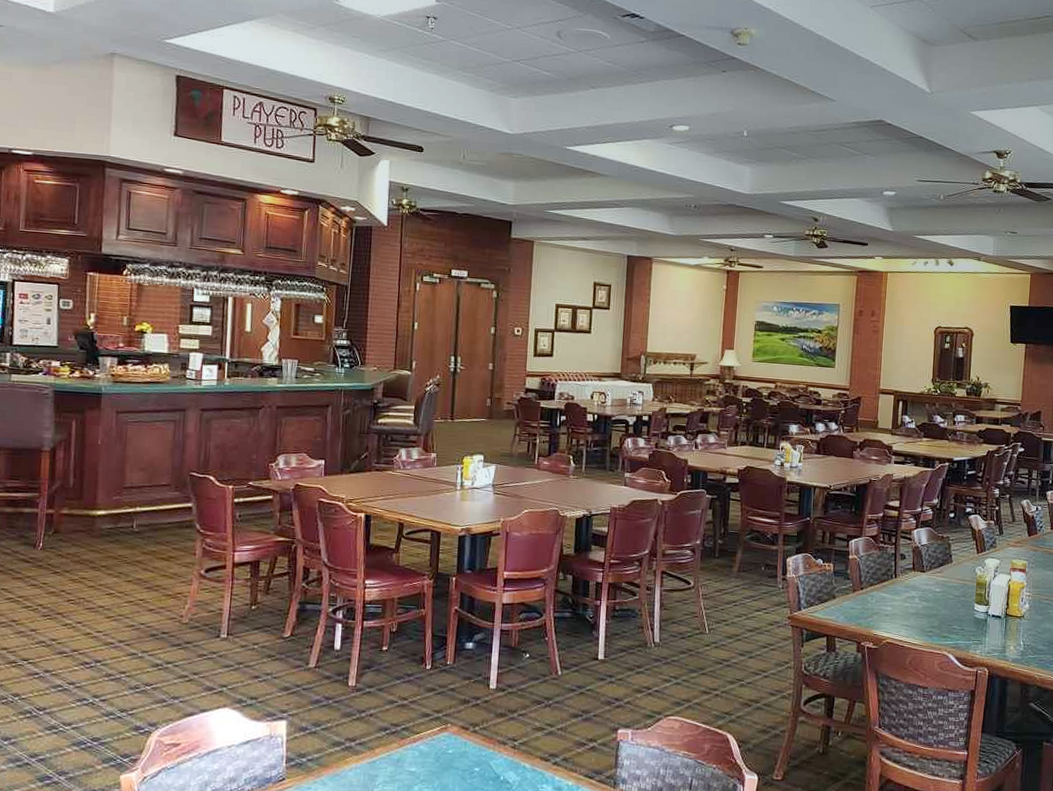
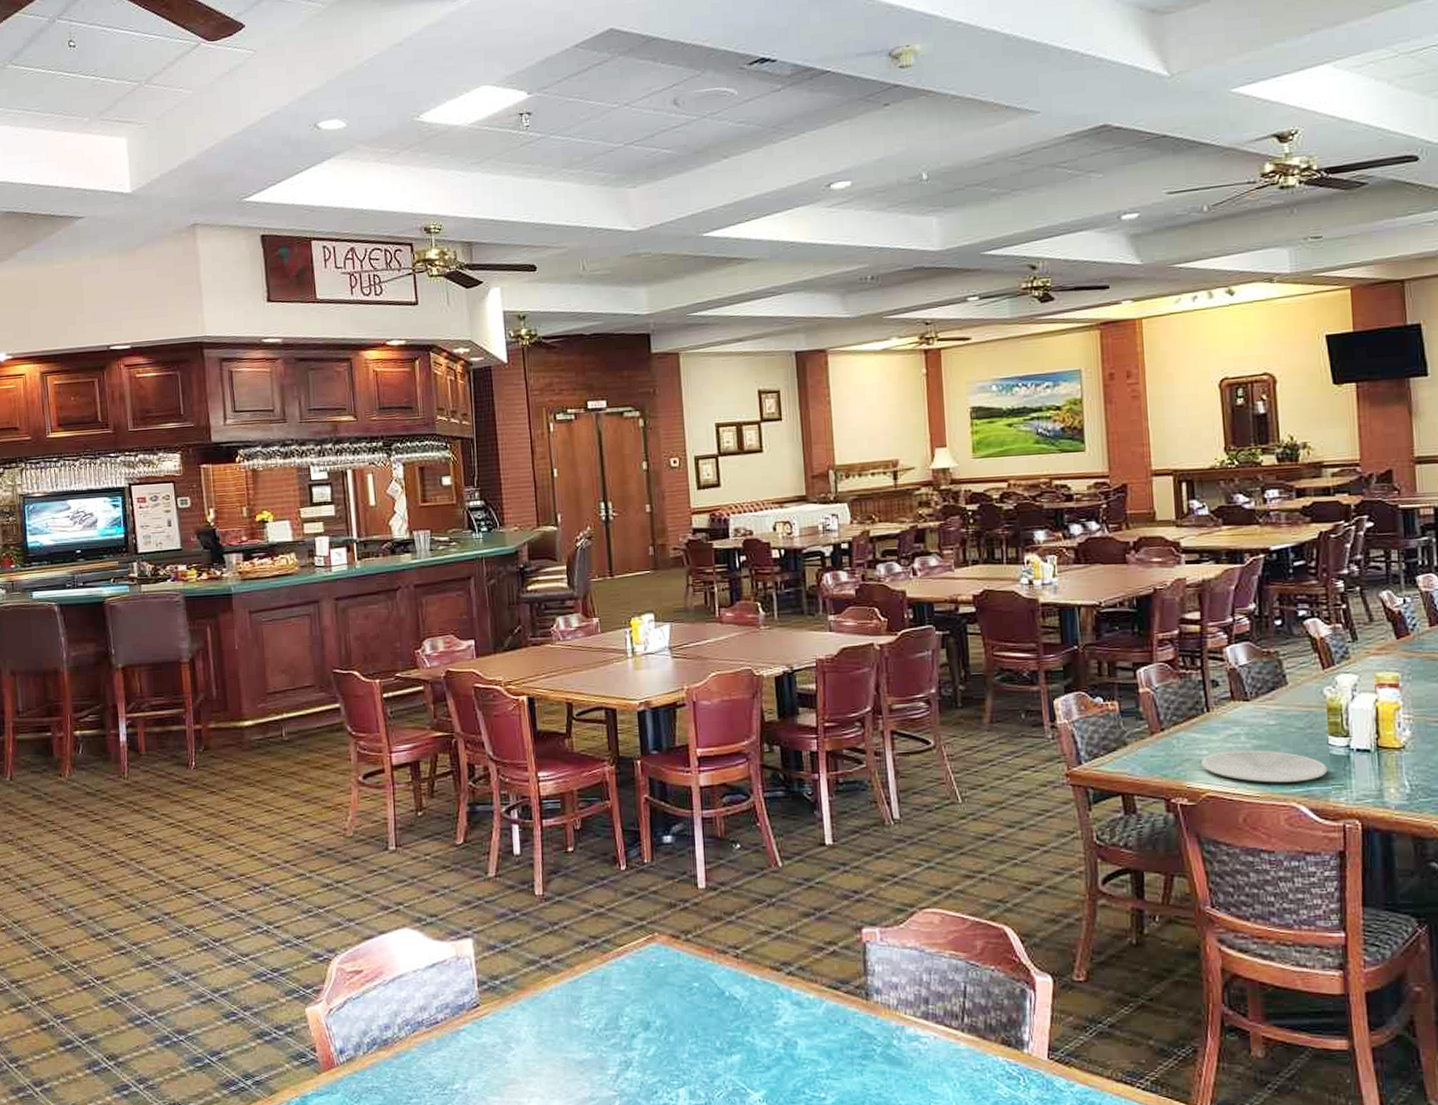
plate: none [885,609,971,637] -> present [1200,750,1328,783]

